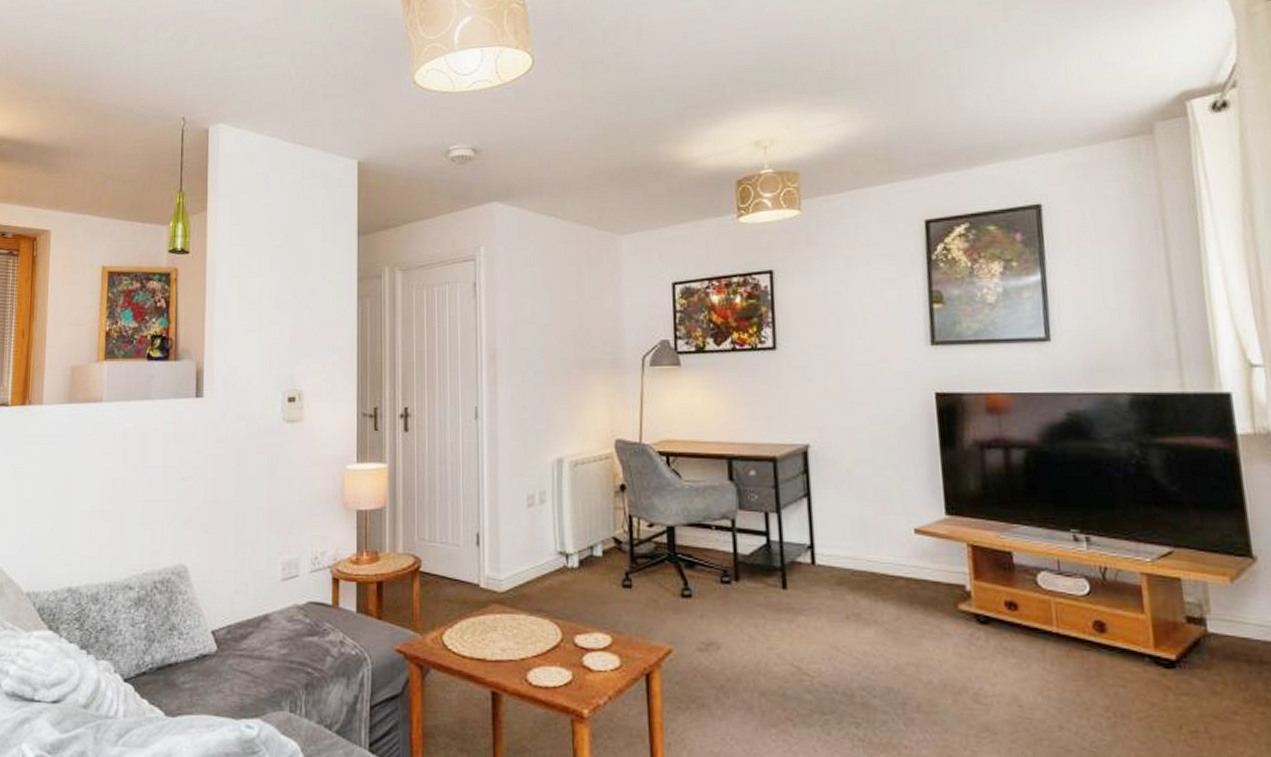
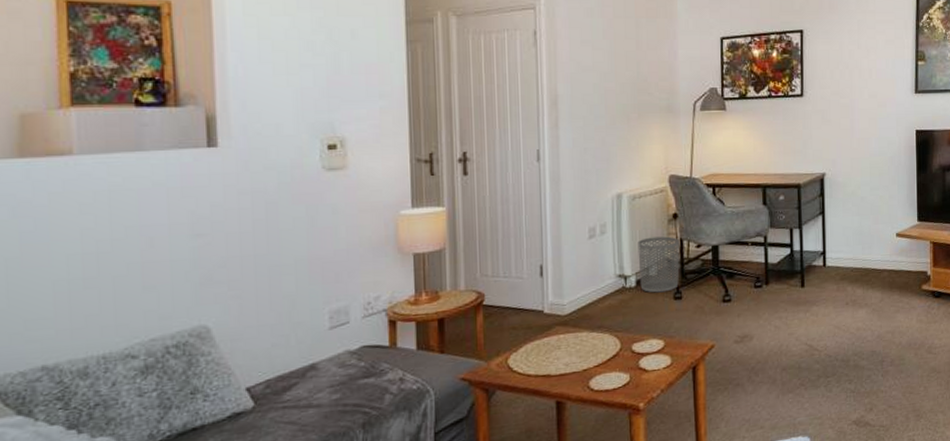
waste bin: none [580,511,629,577] -> present [638,236,680,293]

